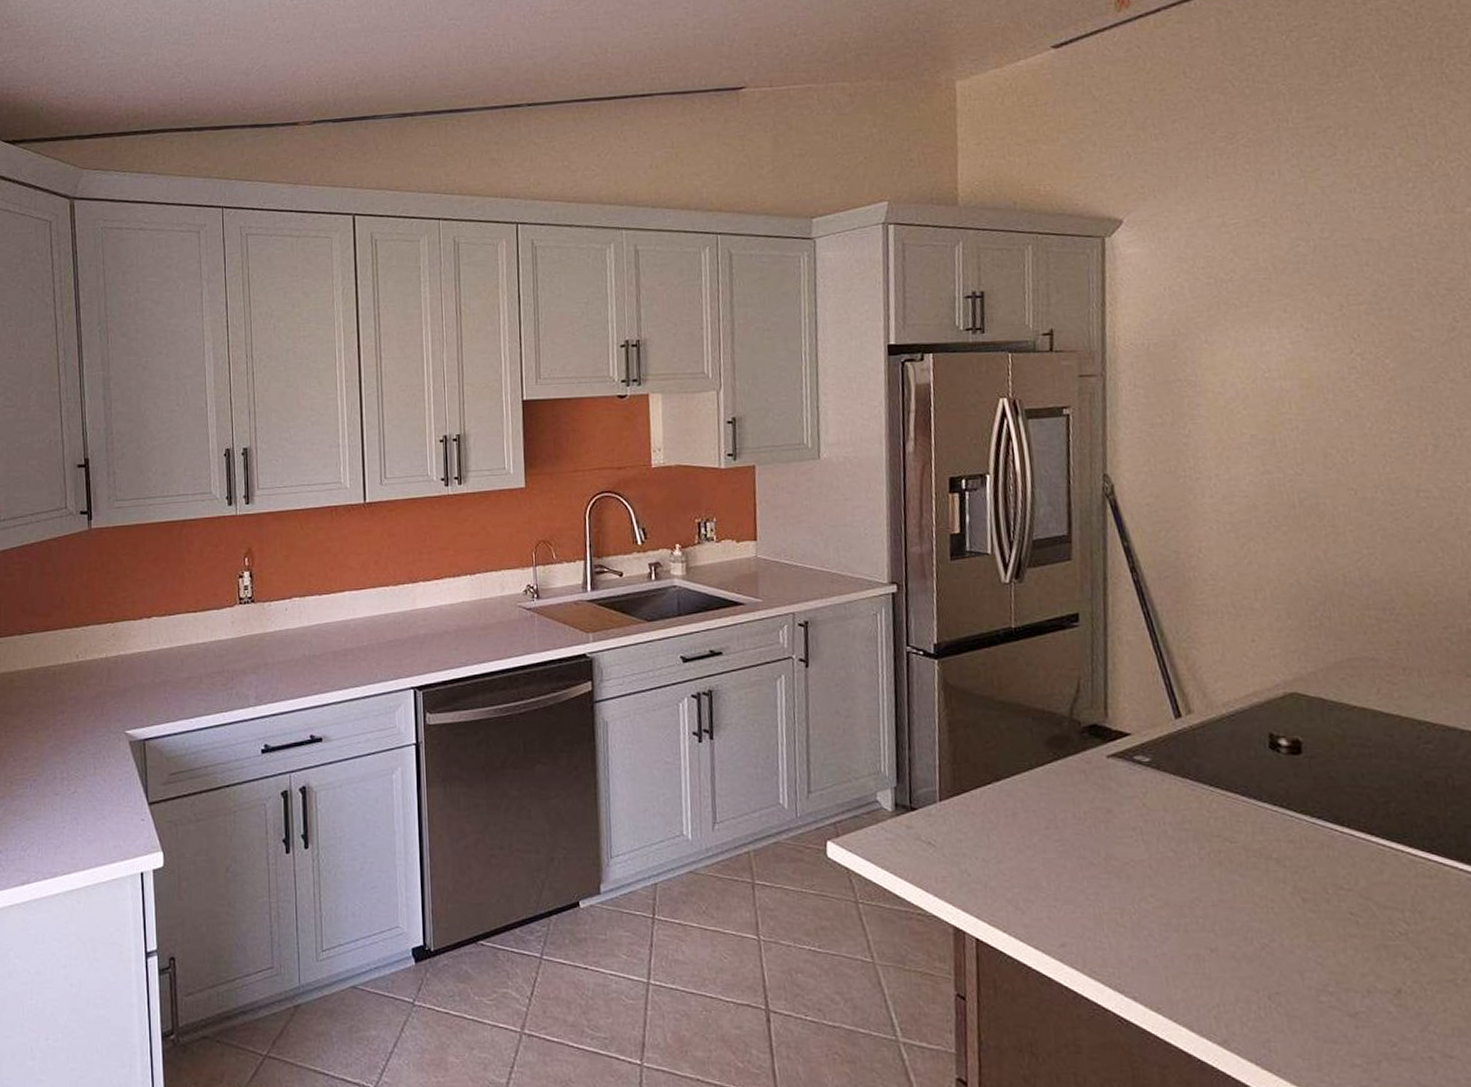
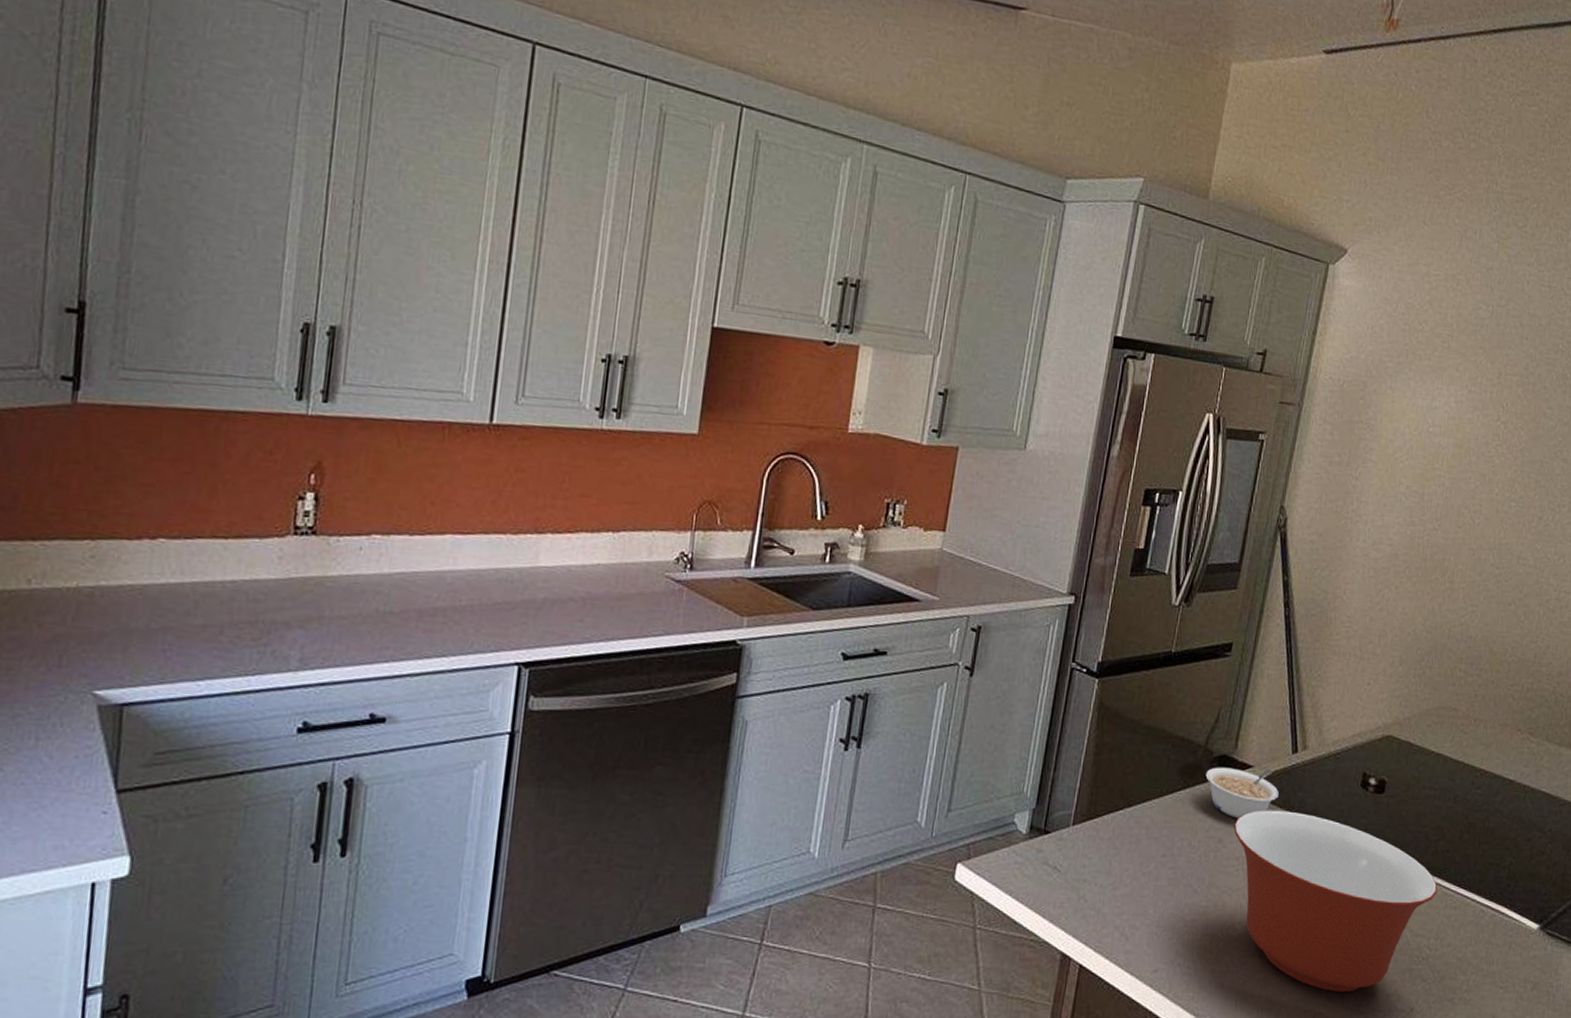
legume: none [1077,736,1169,788] -> present [1205,767,1279,819]
mixing bowl: none [1121,777,1401,971] -> present [1233,810,1438,993]

